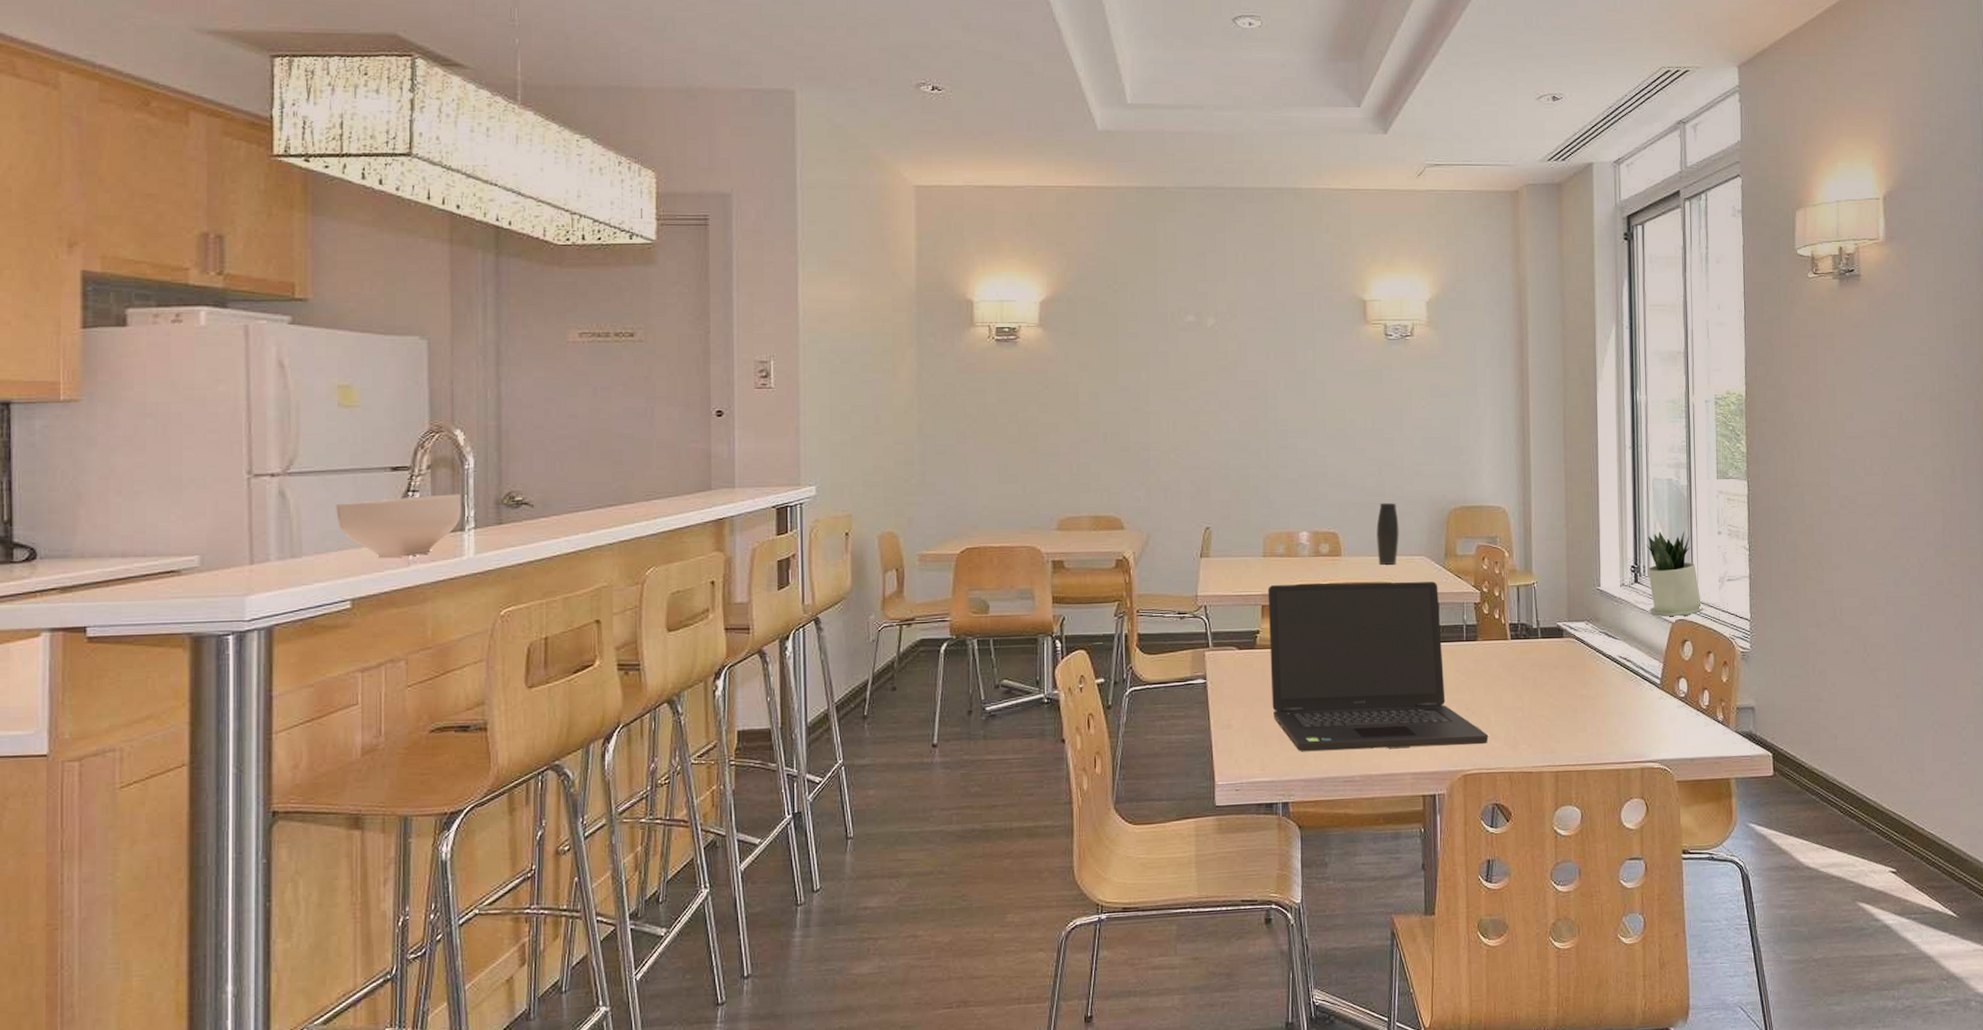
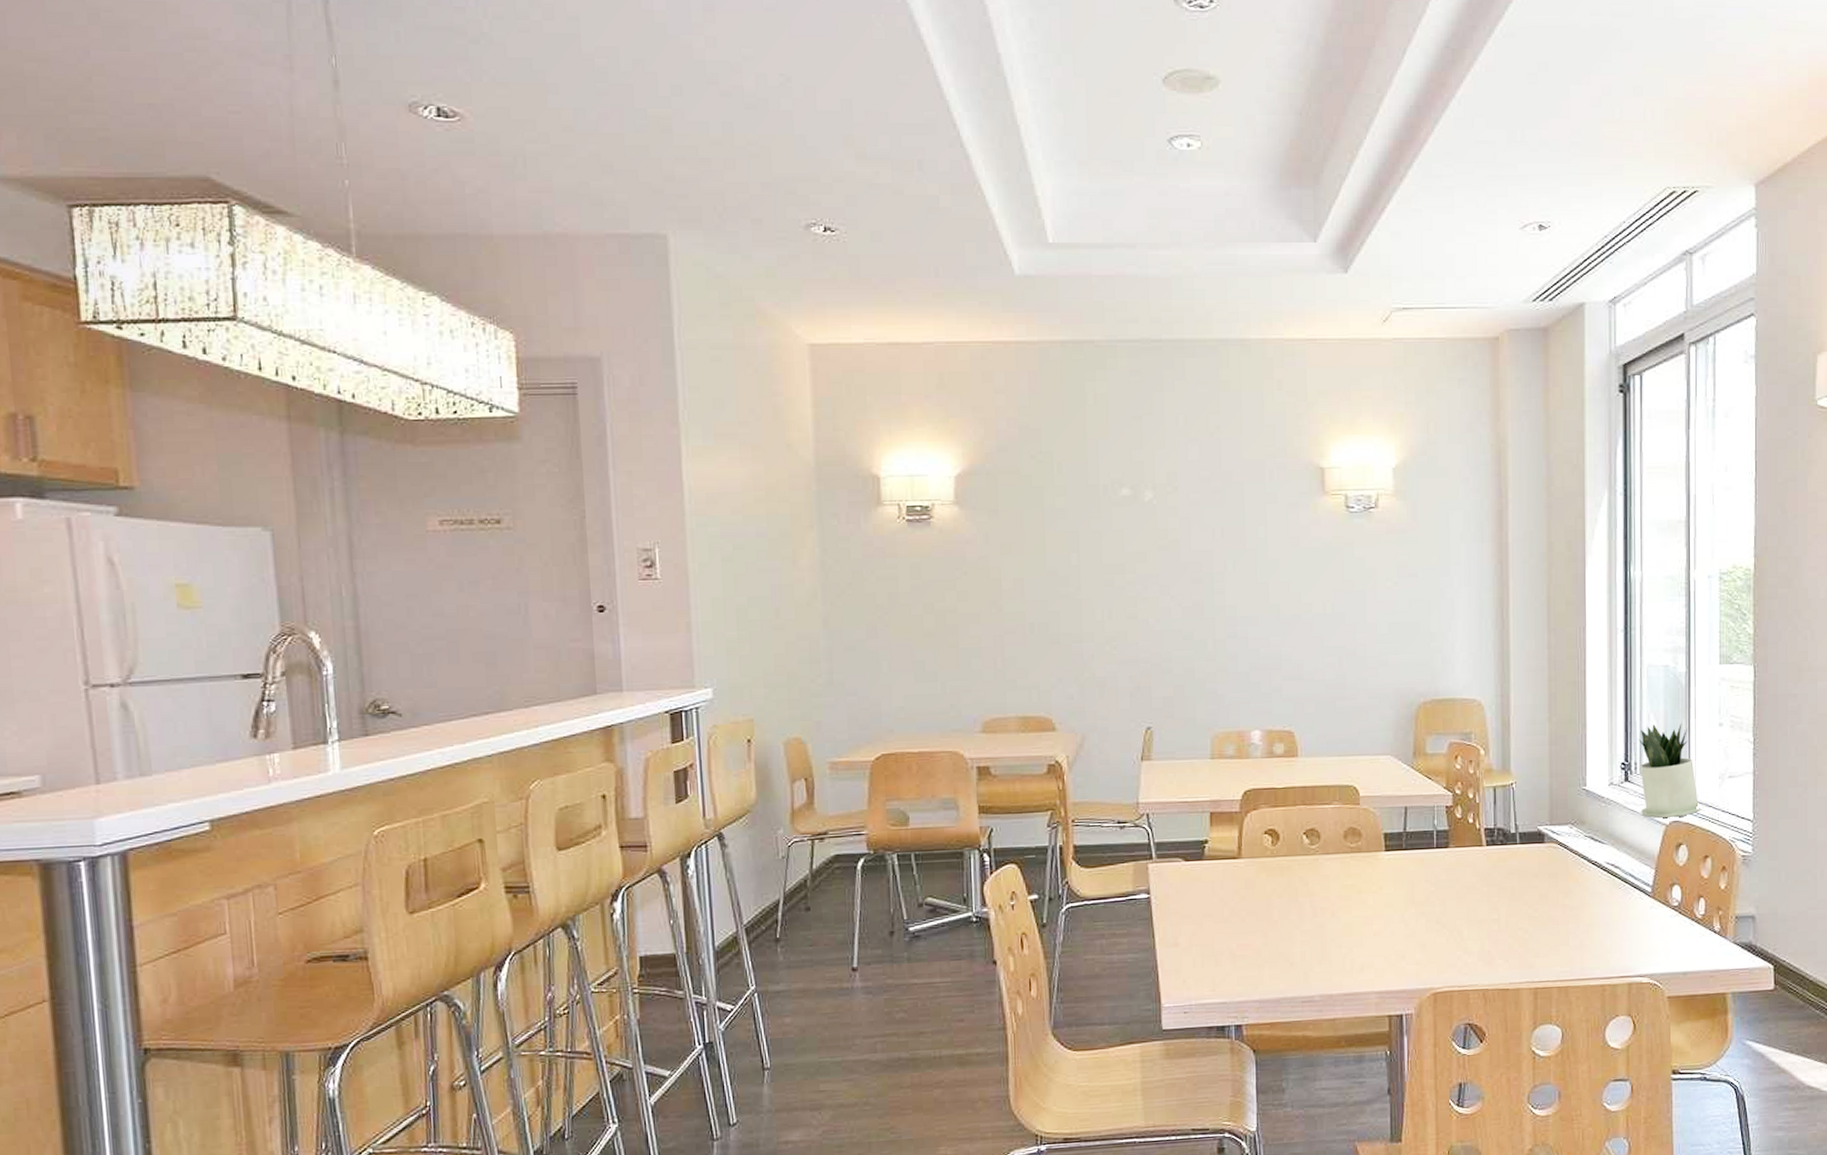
bowl: present [336,494,462,559] -> none [185,703,324,776]
laptop: present [1268,582,1489,752] -> none [1216,783,1461,970]
vase: present [1376,502,1399,565] -> none [1337,696,1362,766]

